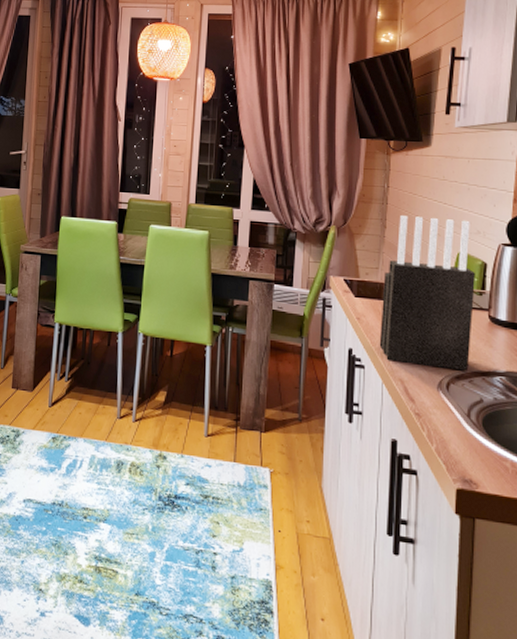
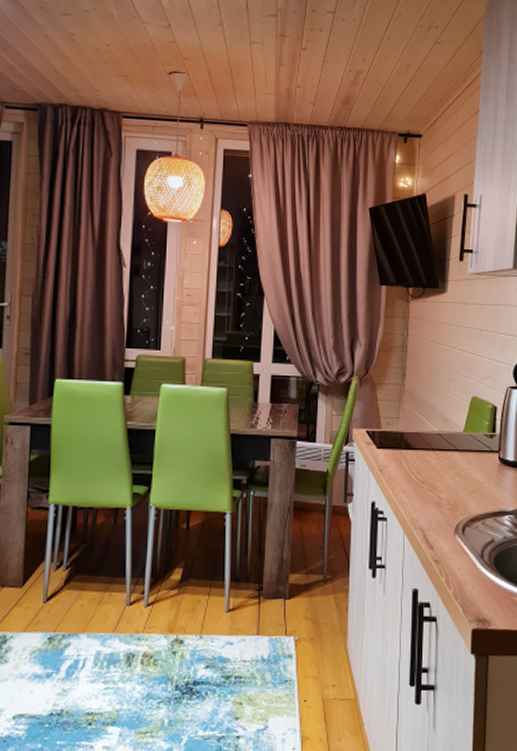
knife block: present [379,216,475,371] -> none [400,363,487,513]

